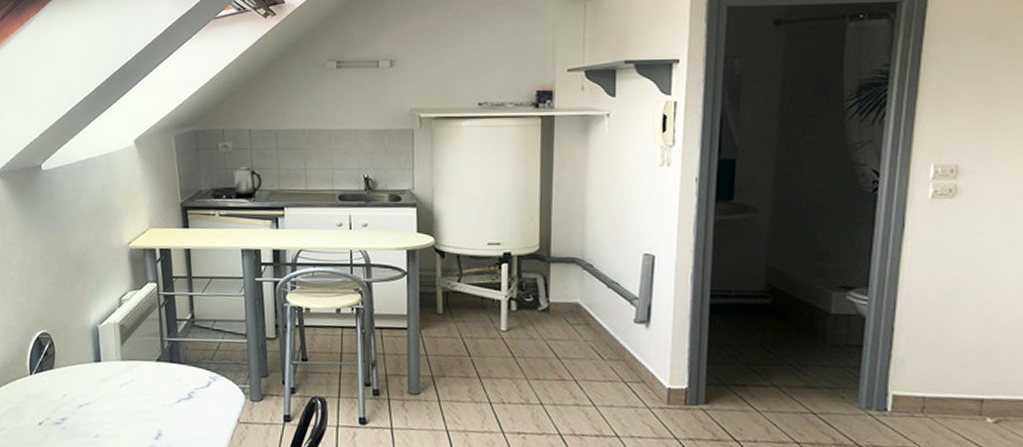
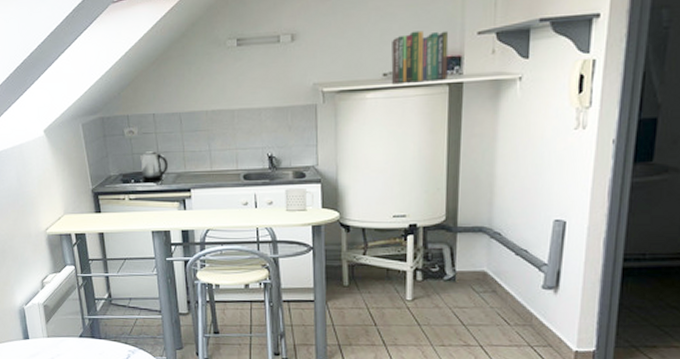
mug: none [380,211,409,235] -> present [285,189,314,211]
books: none [486,64,541,115] -> present [391,30,449,85]

